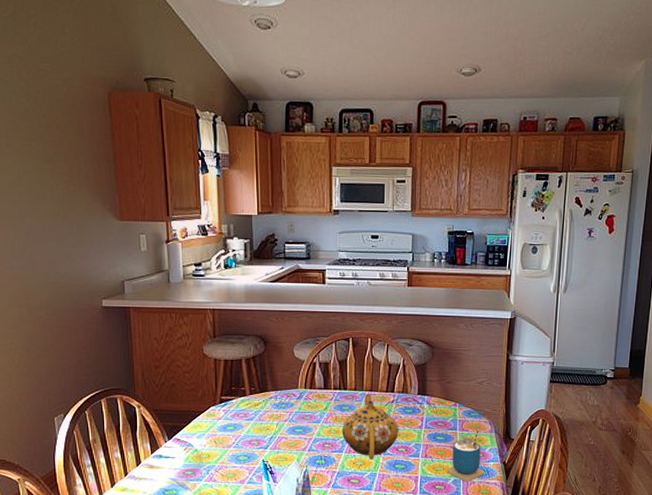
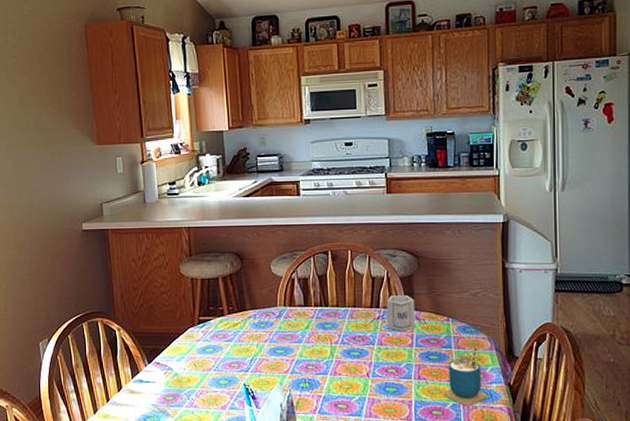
teapot: present [342,395,399,460] -> none [326,311,387,382]
cup: none [400,381,427,414] -> present [386,295,416,331]

